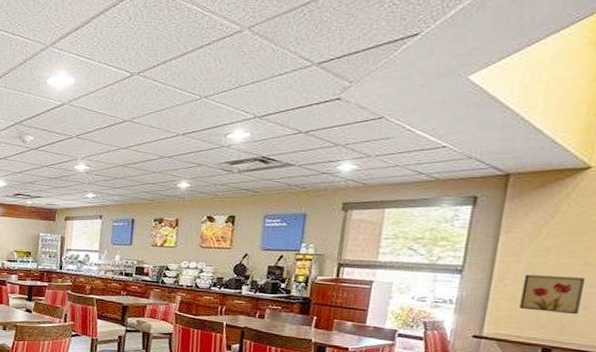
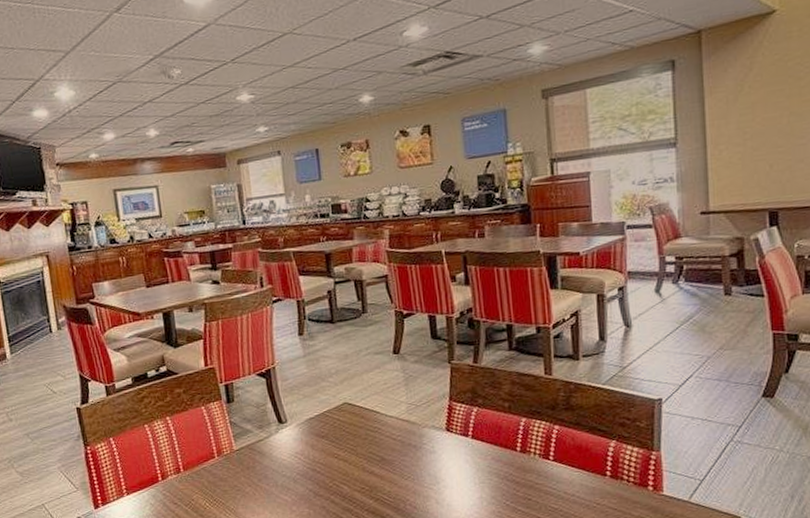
wall art: present [519,274,585,315] -> none [737,129,795,174]

